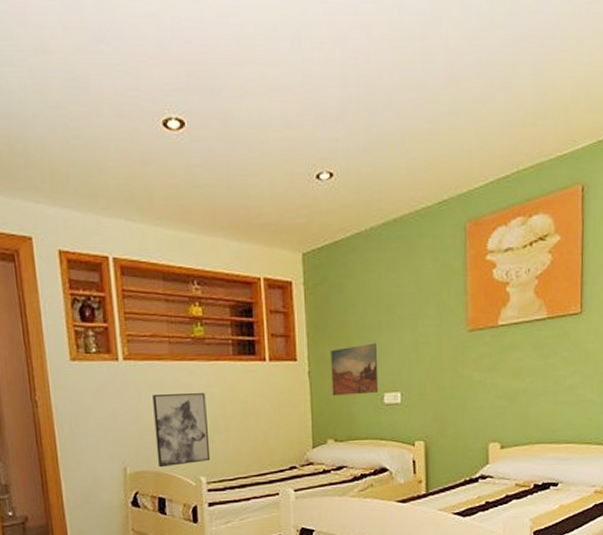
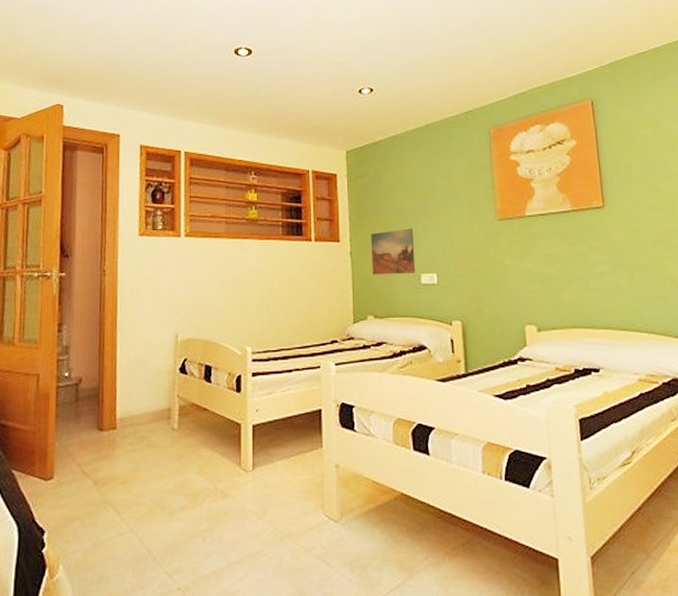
wall art: present [153,393,211,468] -> none [207,268,257,336]

